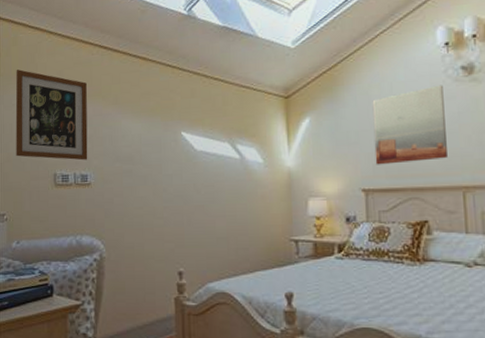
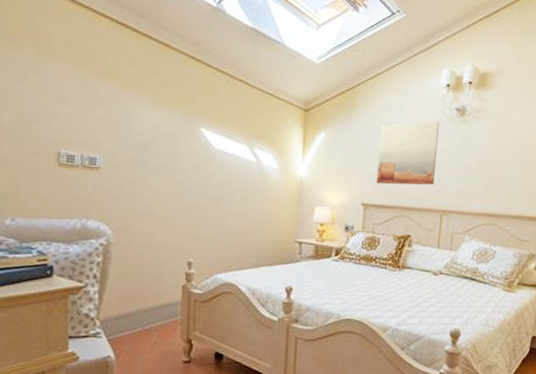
wall art: present [15,69,88,161] -> none [11,29,100,143]

